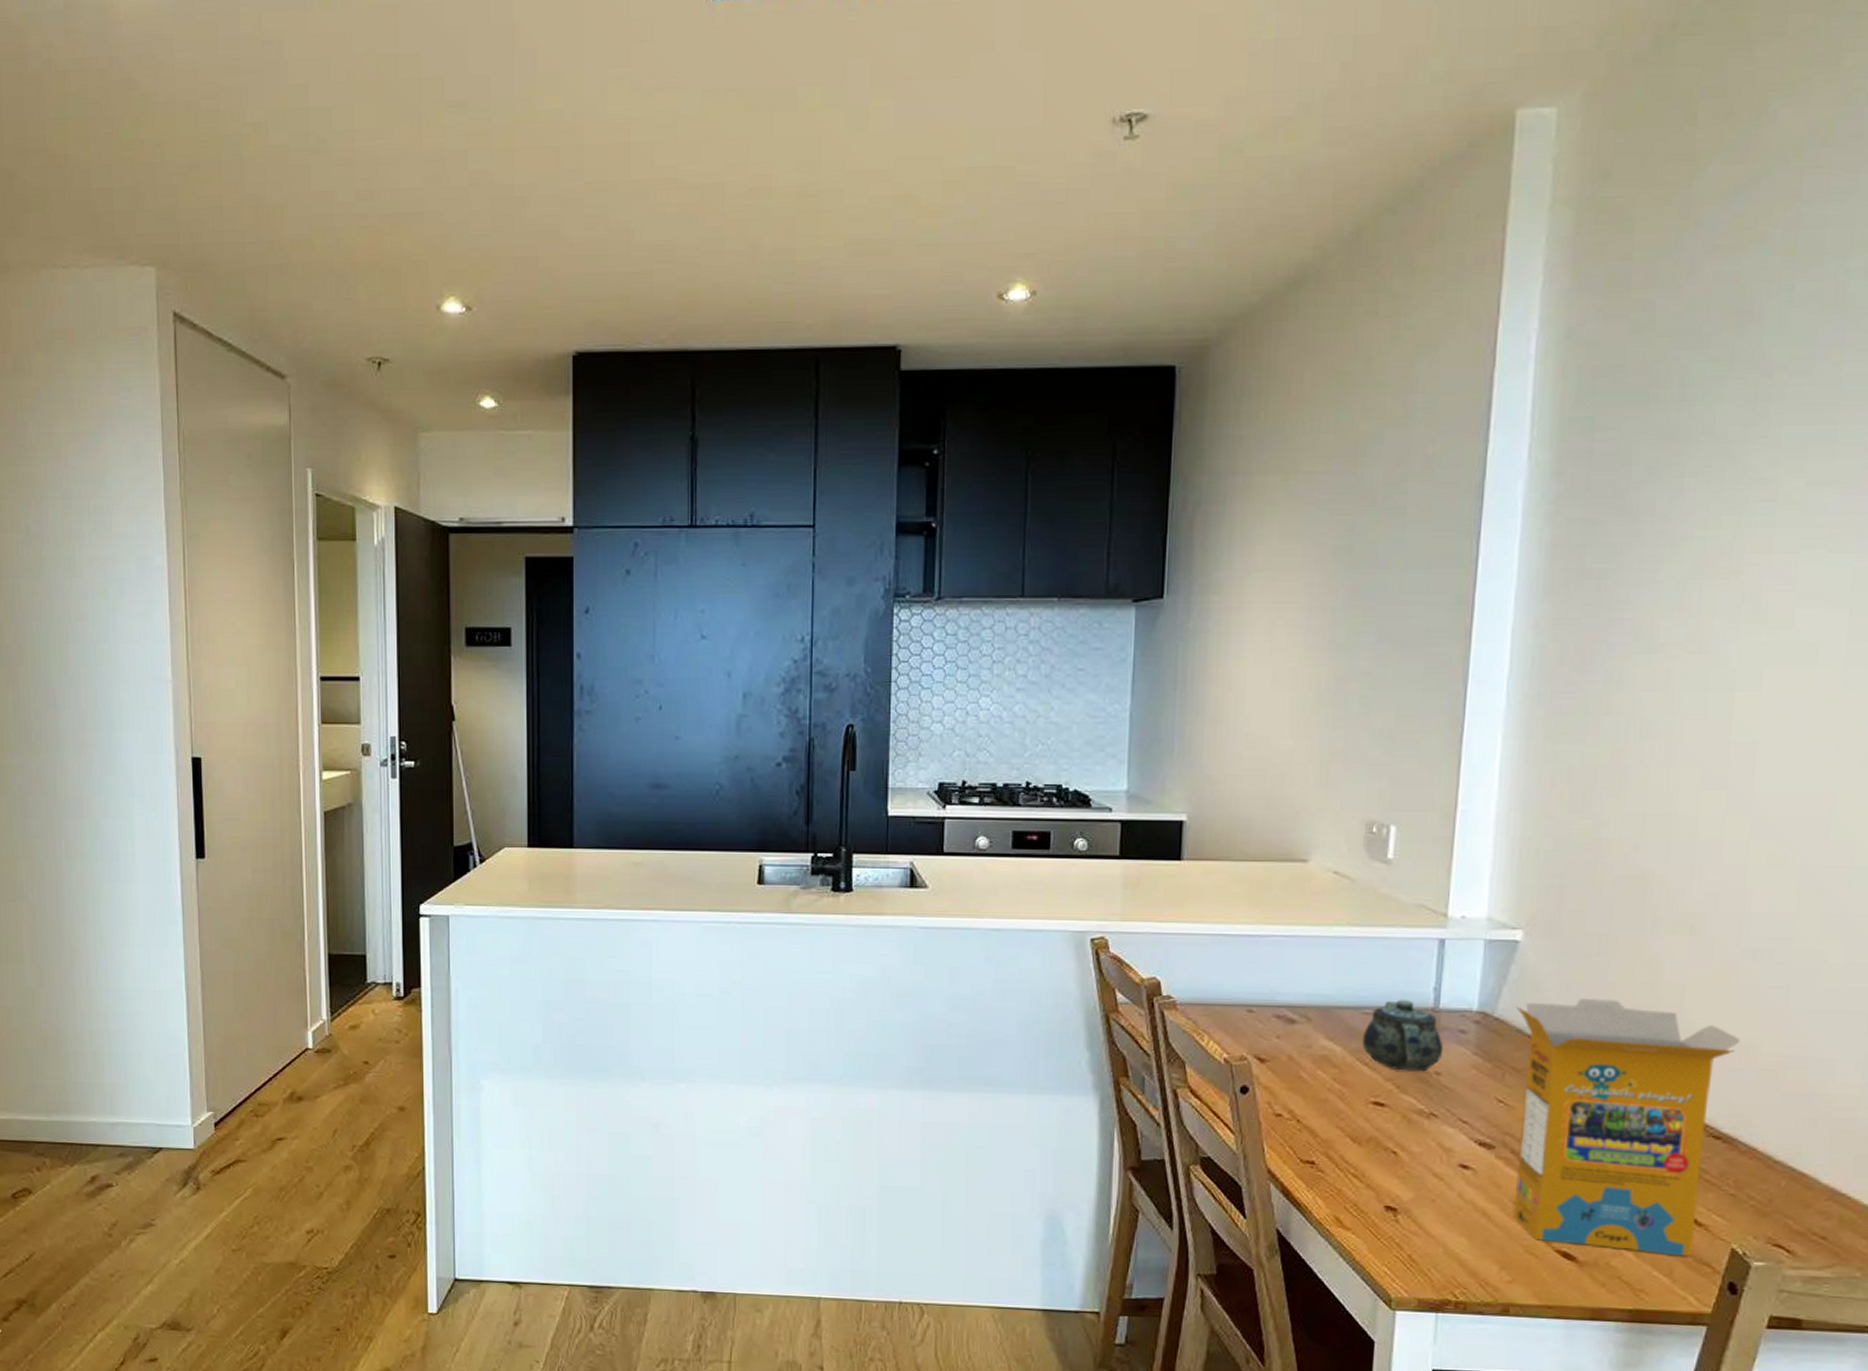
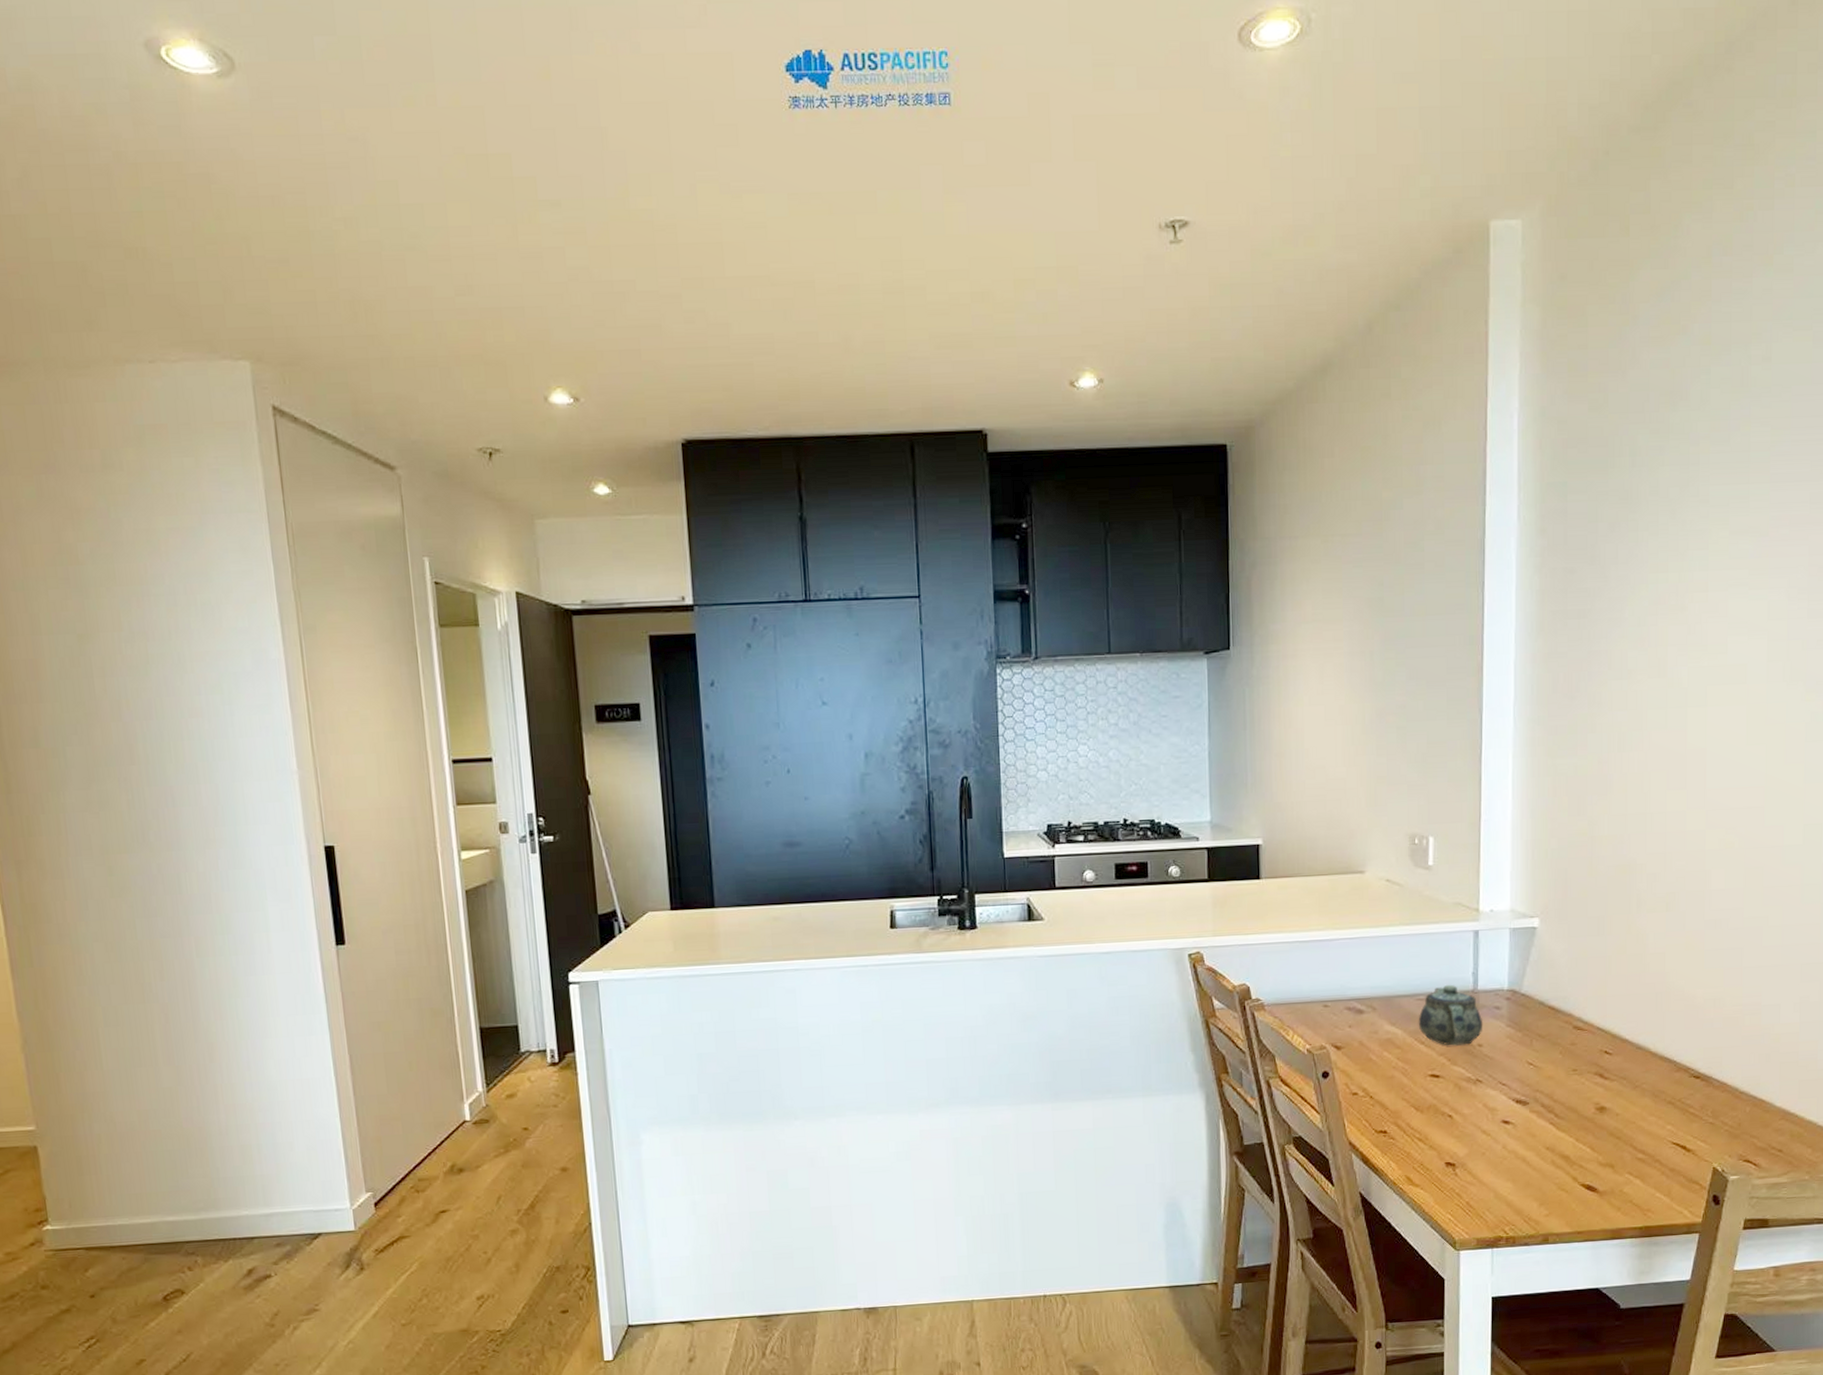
cereal box: present [1513,999,1740,1257] -> none [1537,970,1709,1179]

